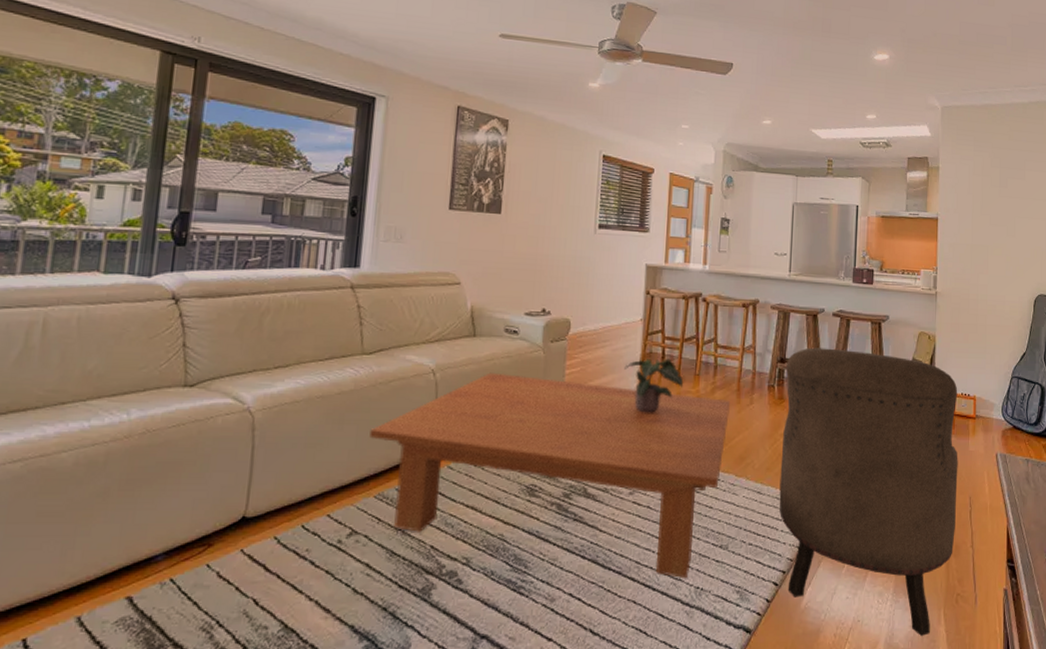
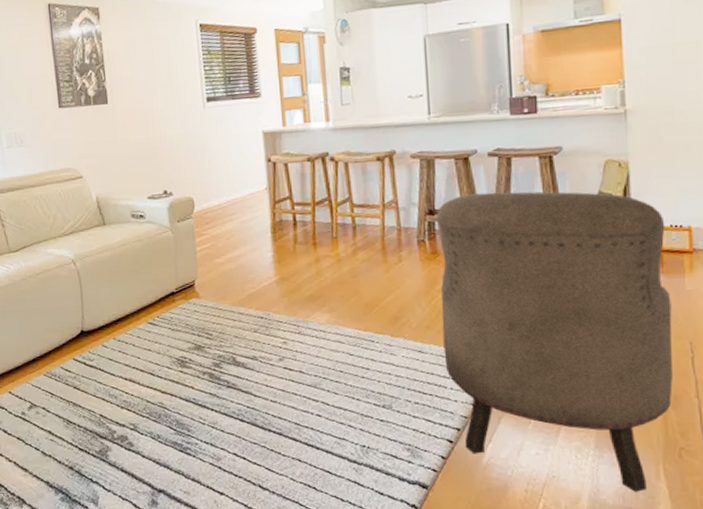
coffee table: present [369,372,730,579] -> none [29,256,376,438]
potted plant: present [624,358,684,413] -> none [255,224,321,282]

